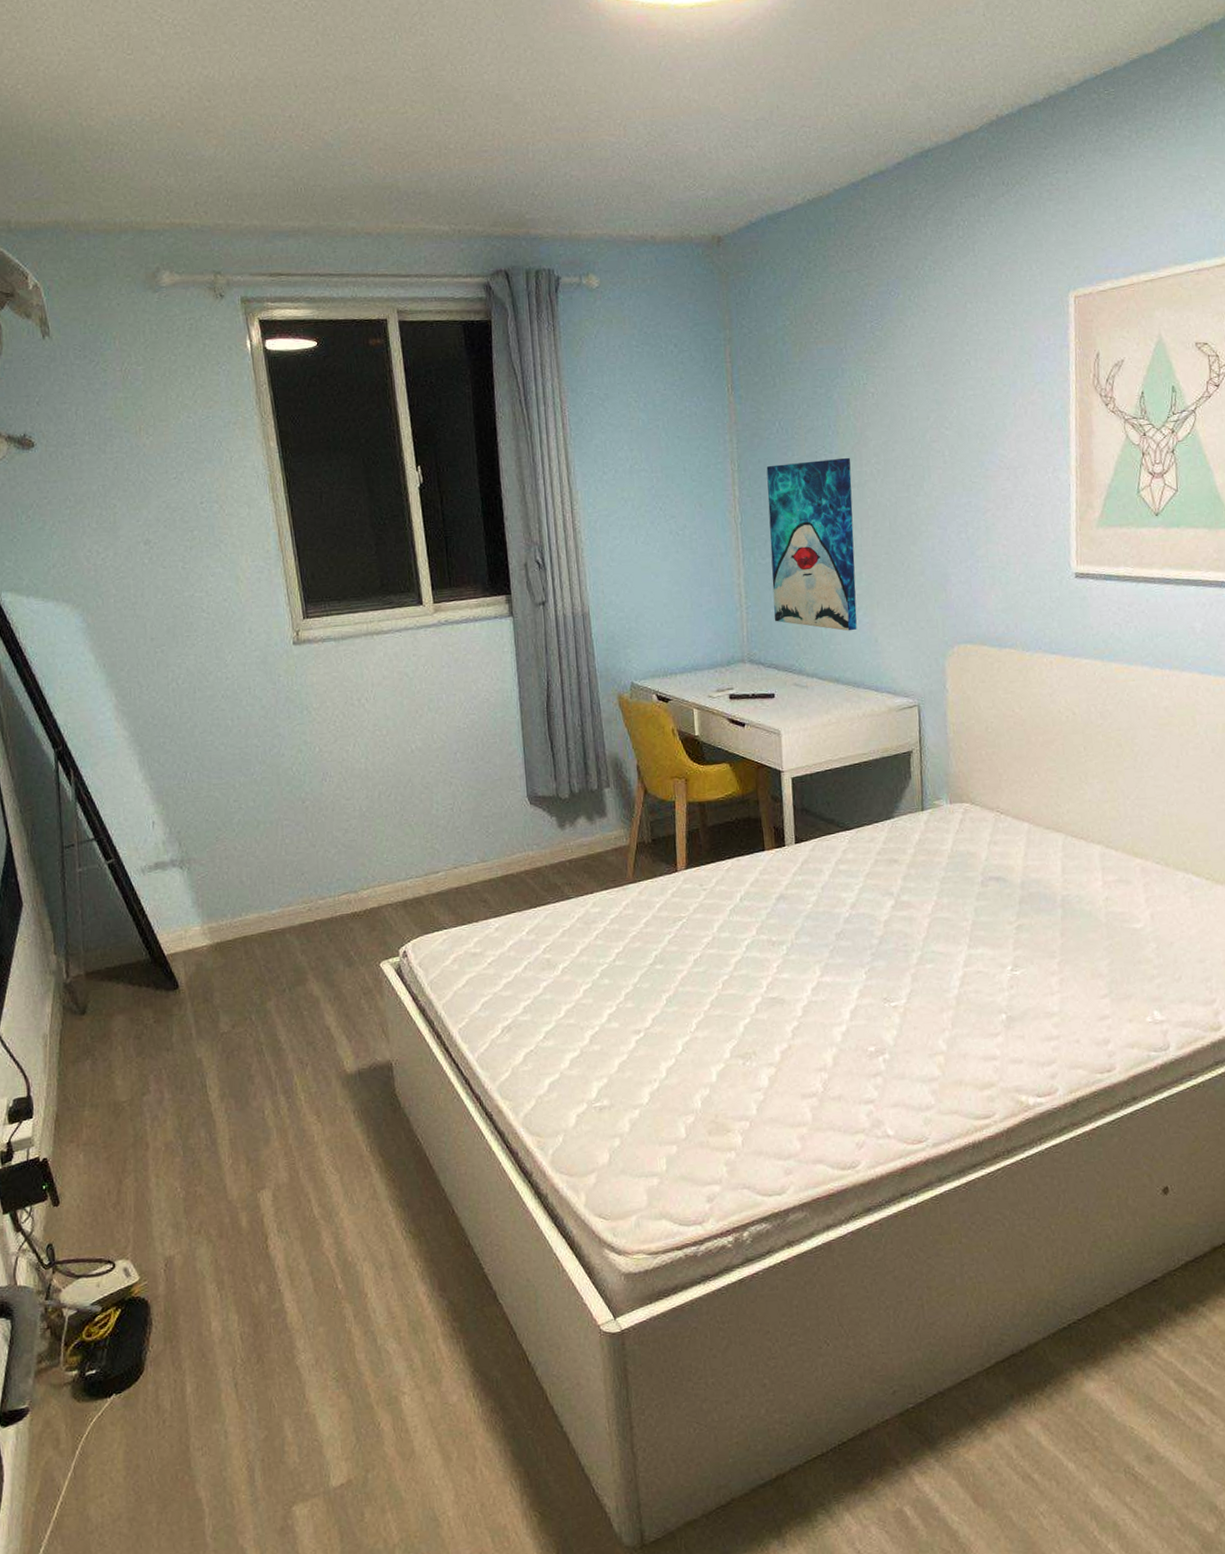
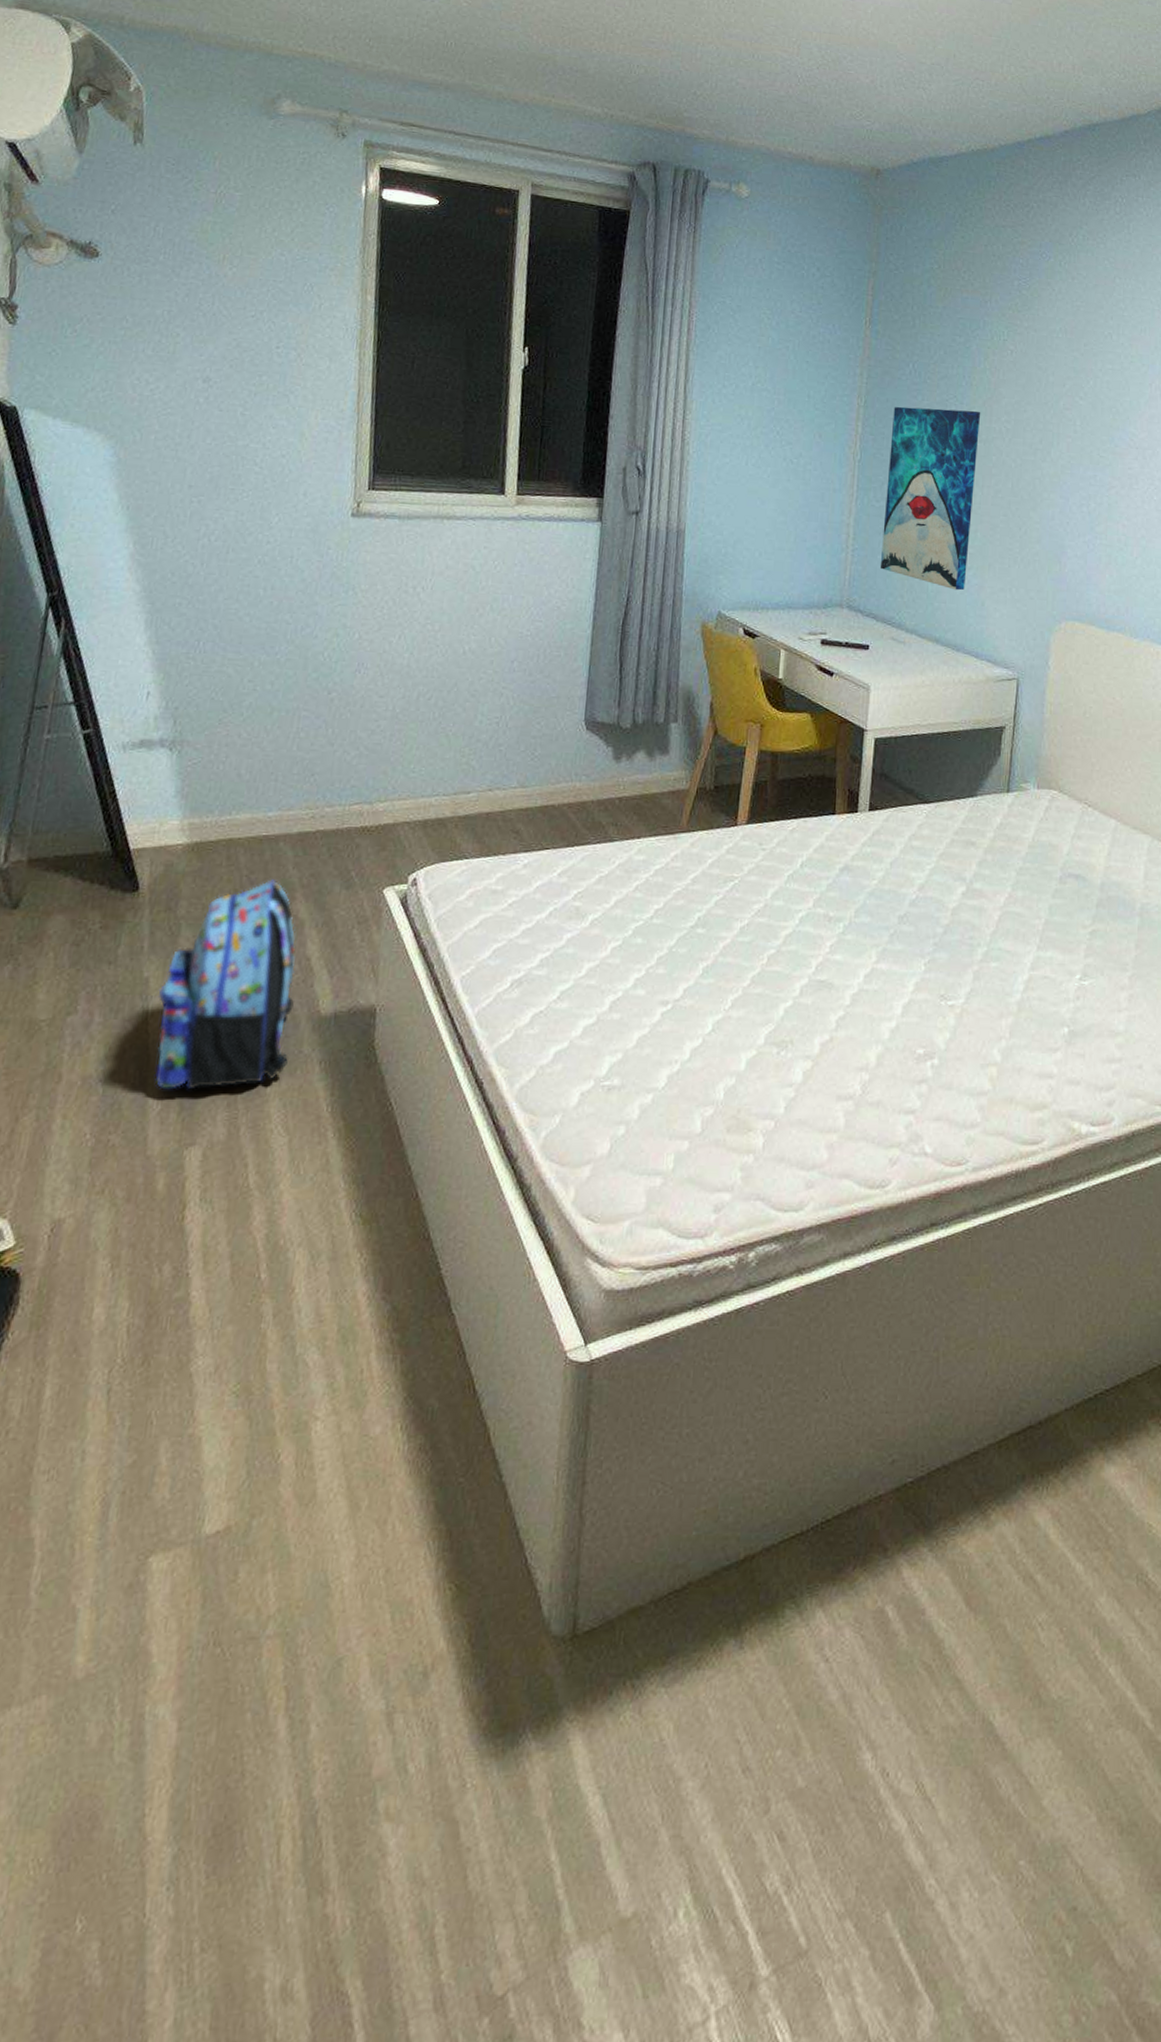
backpack: none [211,966,327,1147] -> present [155,879,295,1090]

